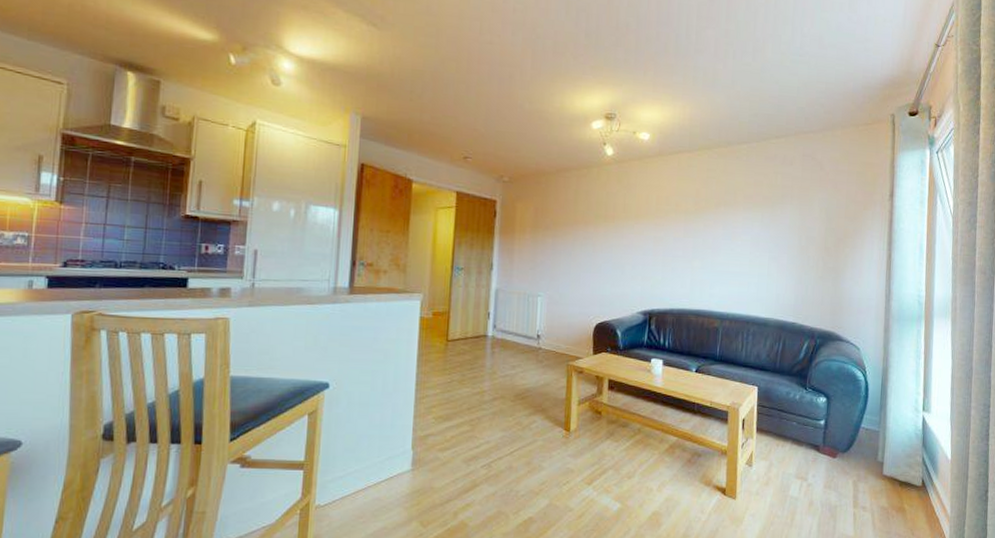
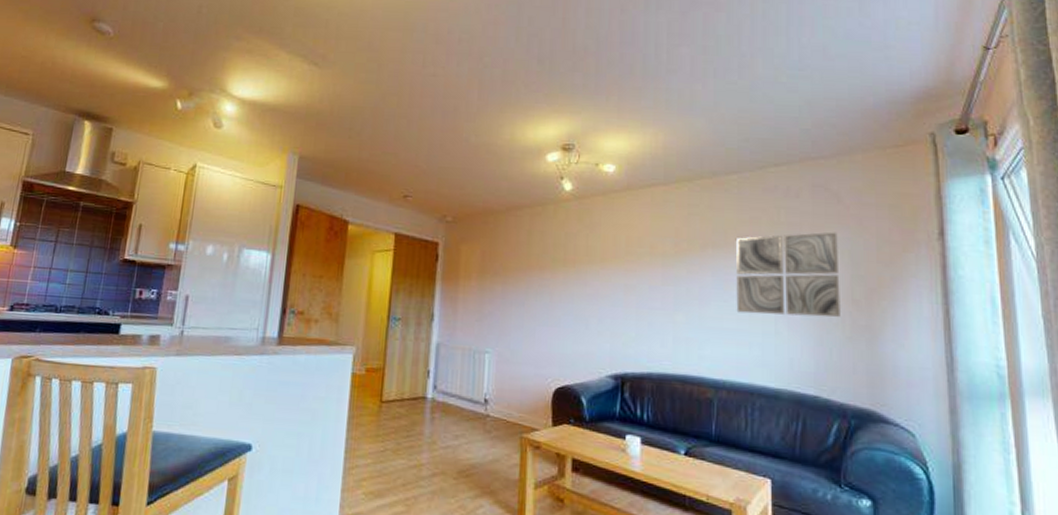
wall art: none [740,193,819,262] -> present [735,232,840,317]

